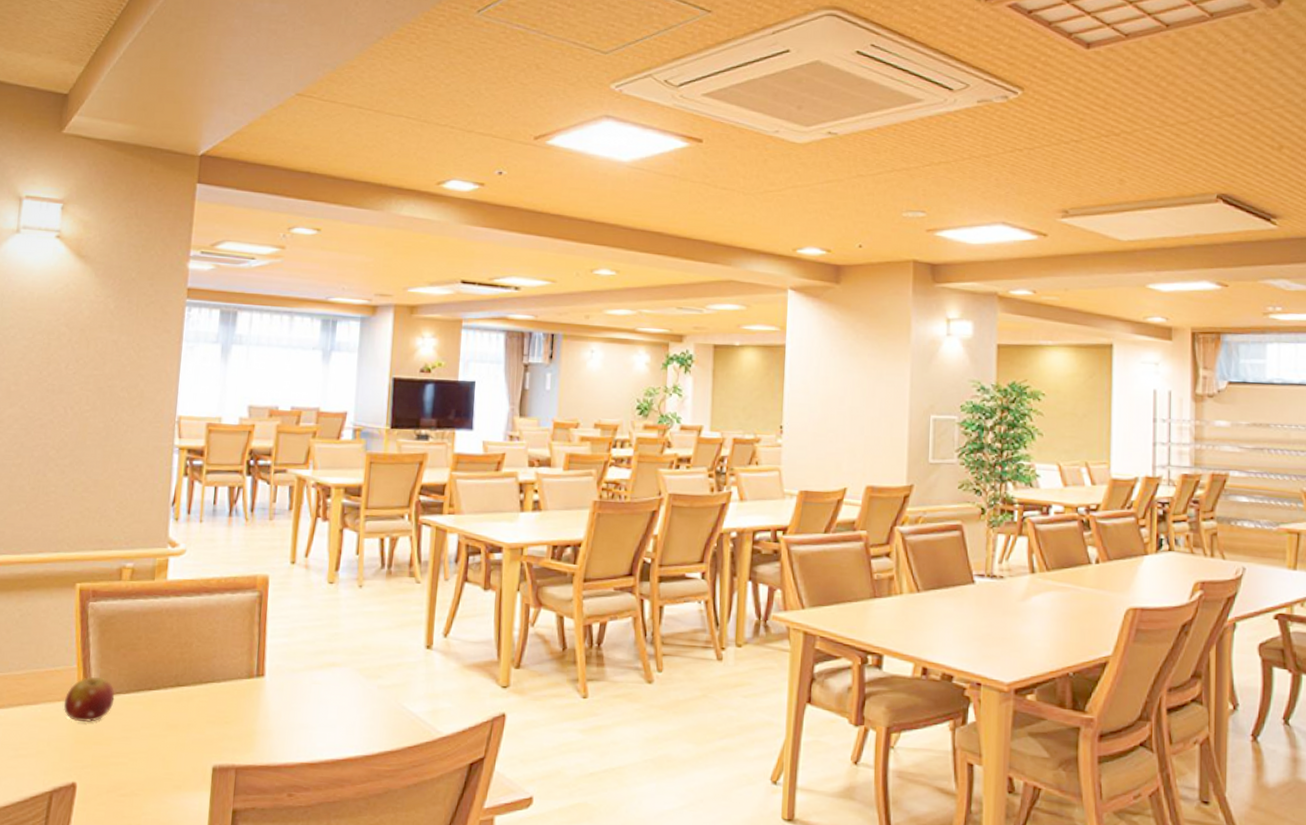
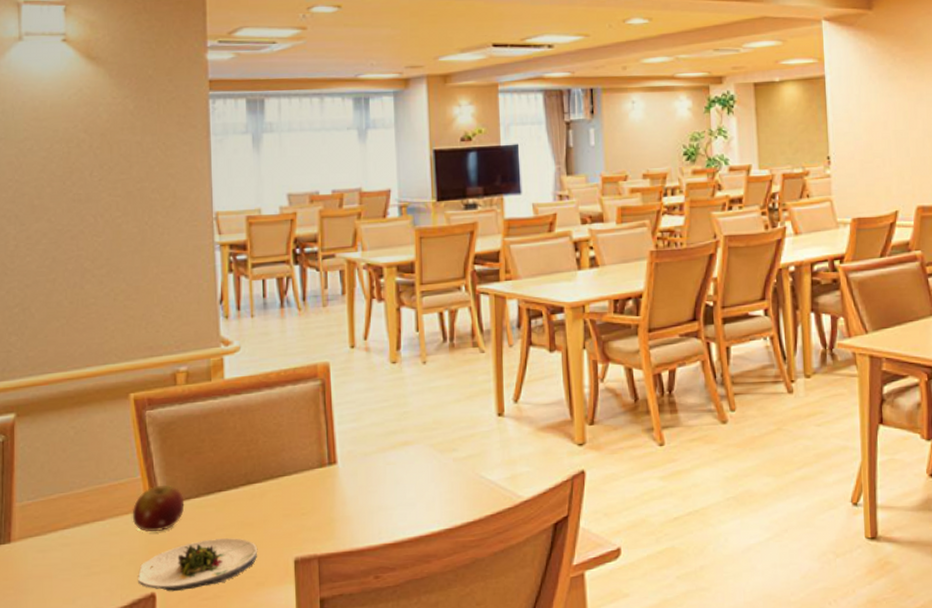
salad plate: none [61,736,179,784] -> present [138,538,258,592]

